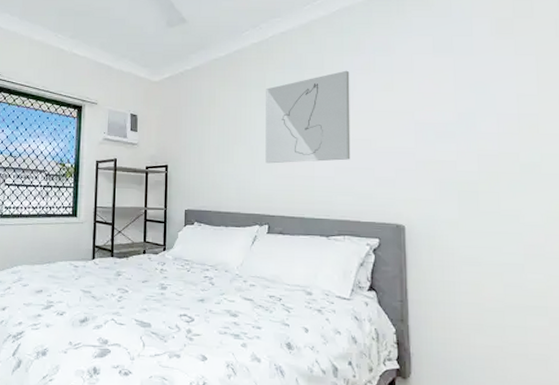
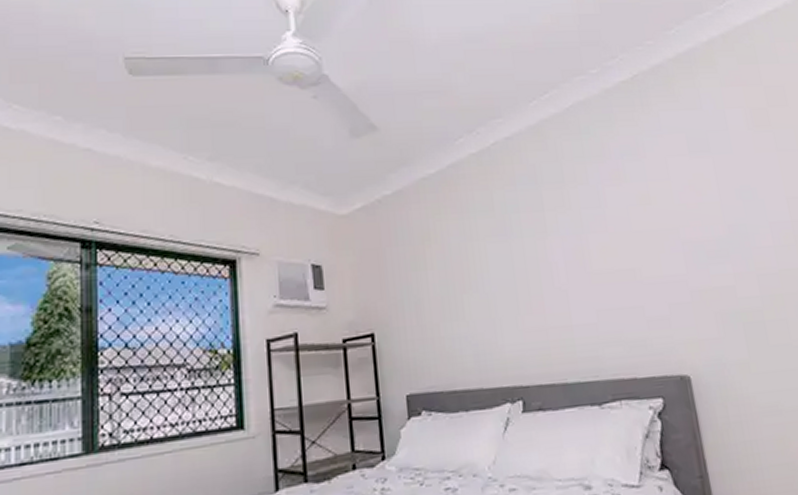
wall art: present [265,70,351,164] -> none [495,182,614,315]

